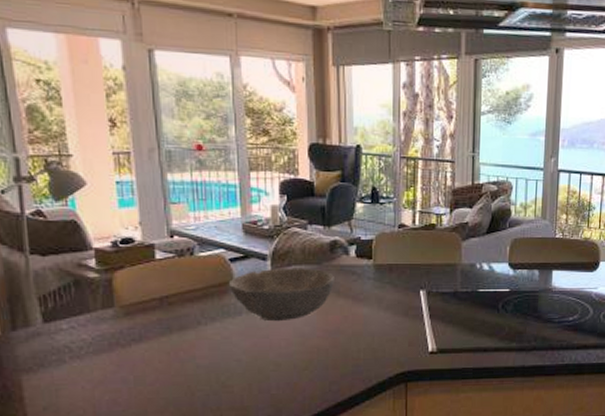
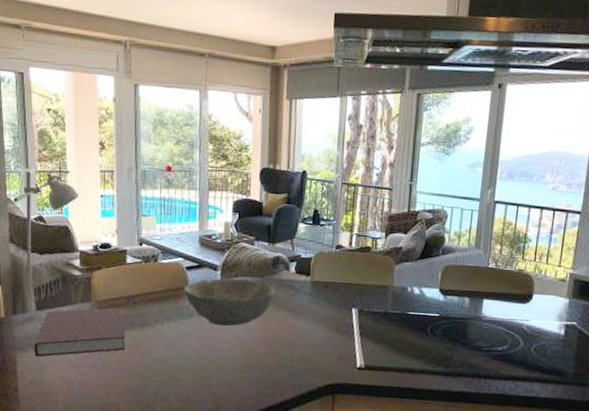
notebook: none [44,312,163,378] -> present [34,307,126,357]

